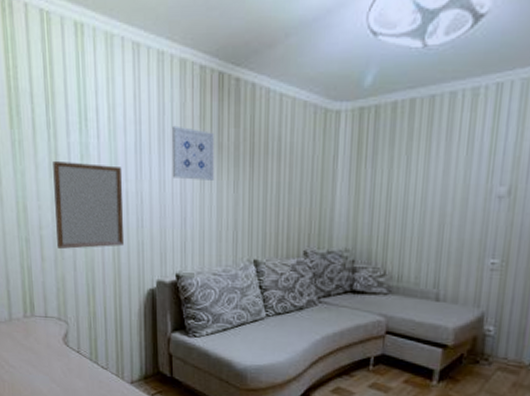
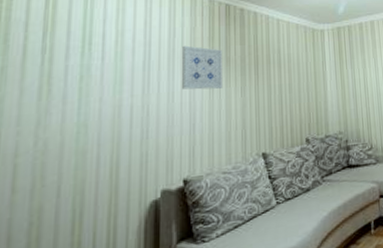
home mirror: present [53,160,125,249] -> none [35,83,128,175]

